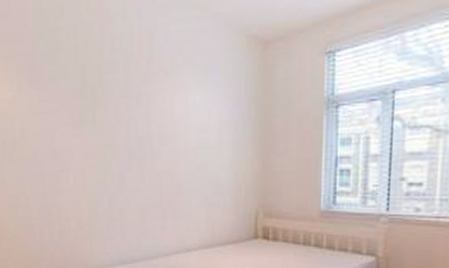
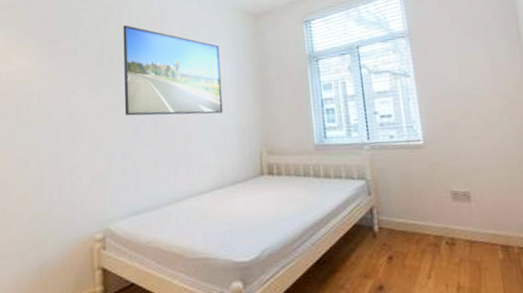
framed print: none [106,50,217,165] -> present [123,25,224,116]

